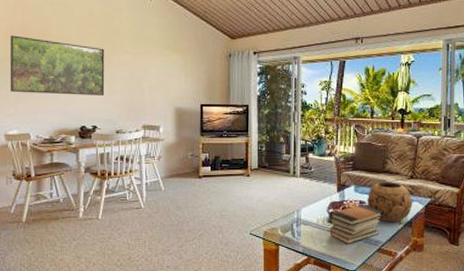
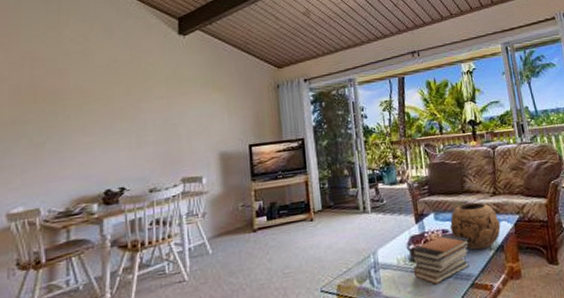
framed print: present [9,35,105,96] -> none [14,93,134,161]

